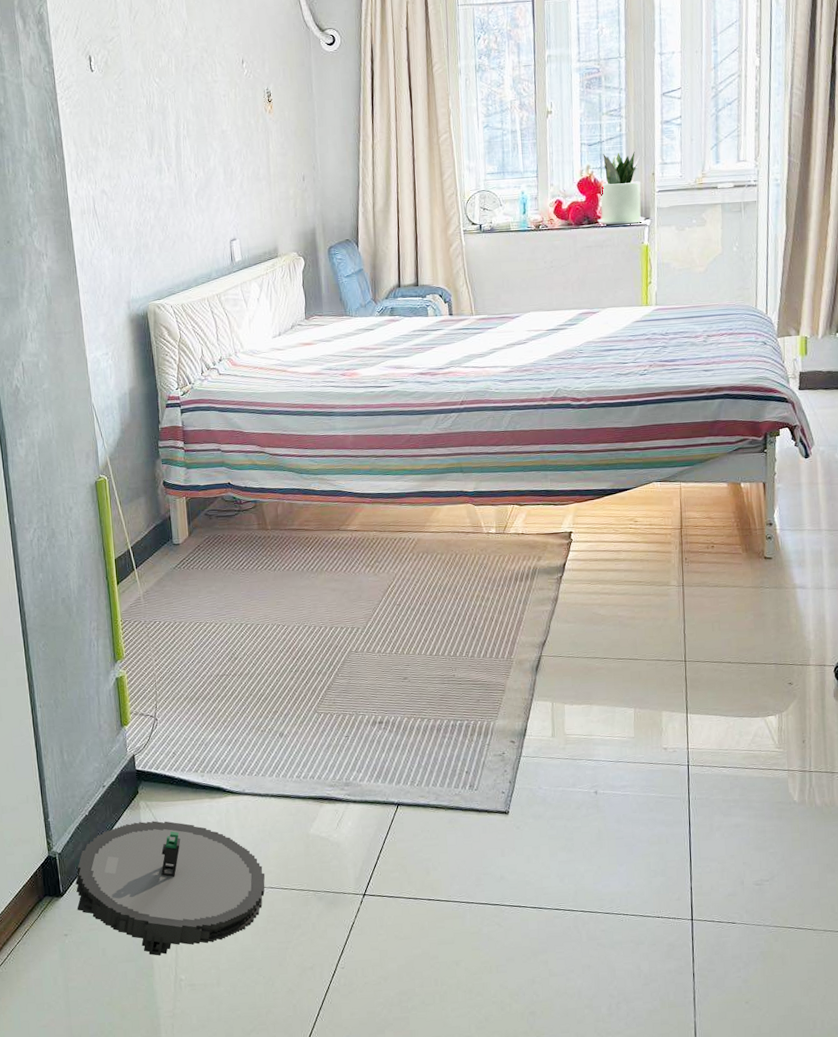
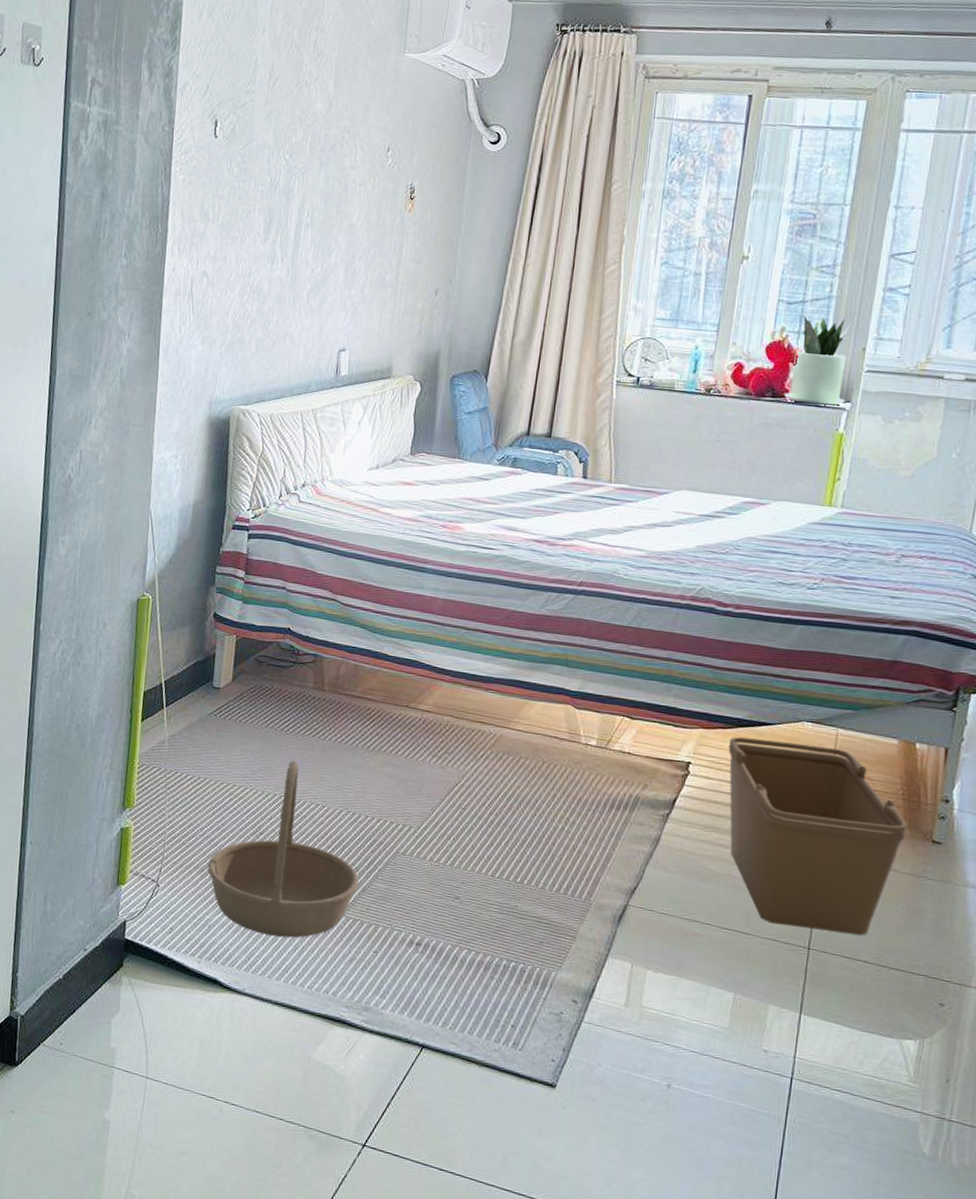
robot vacuum: present [75,821,265,956] -> none [30,999,252,1162]
basket: none [195,592,324,742] -> present [207,760,360,938]
bicycle basket: none [599,498,745,648] -> present [728,737,908,935]

